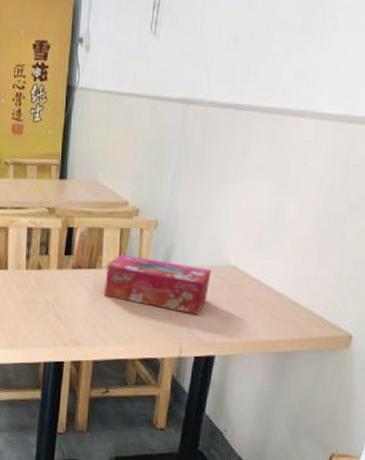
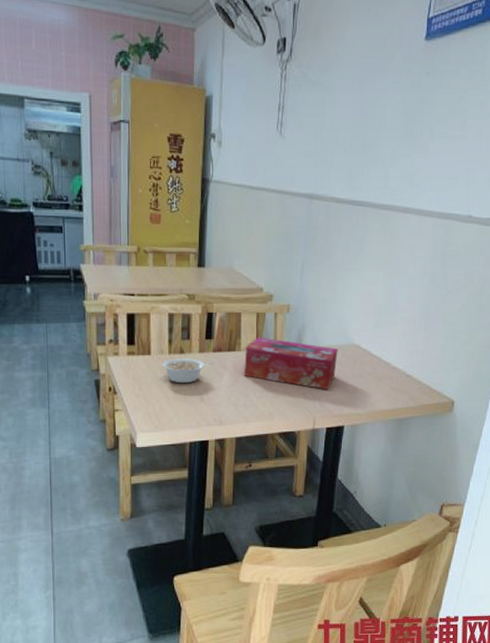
legume: none [19,274,72,301] -> present [162,359,213,384]

